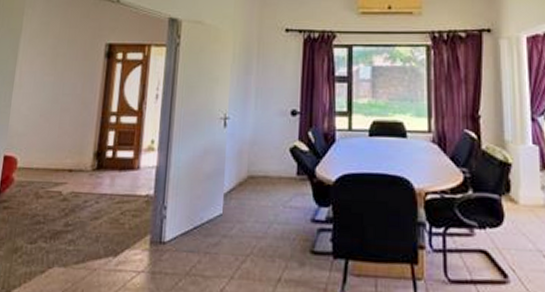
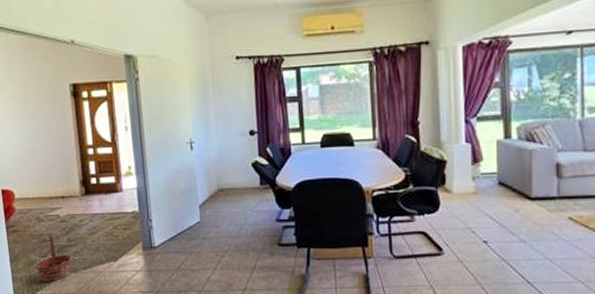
basket: none [19,215,67,277] -> present [36,235,73,281]

